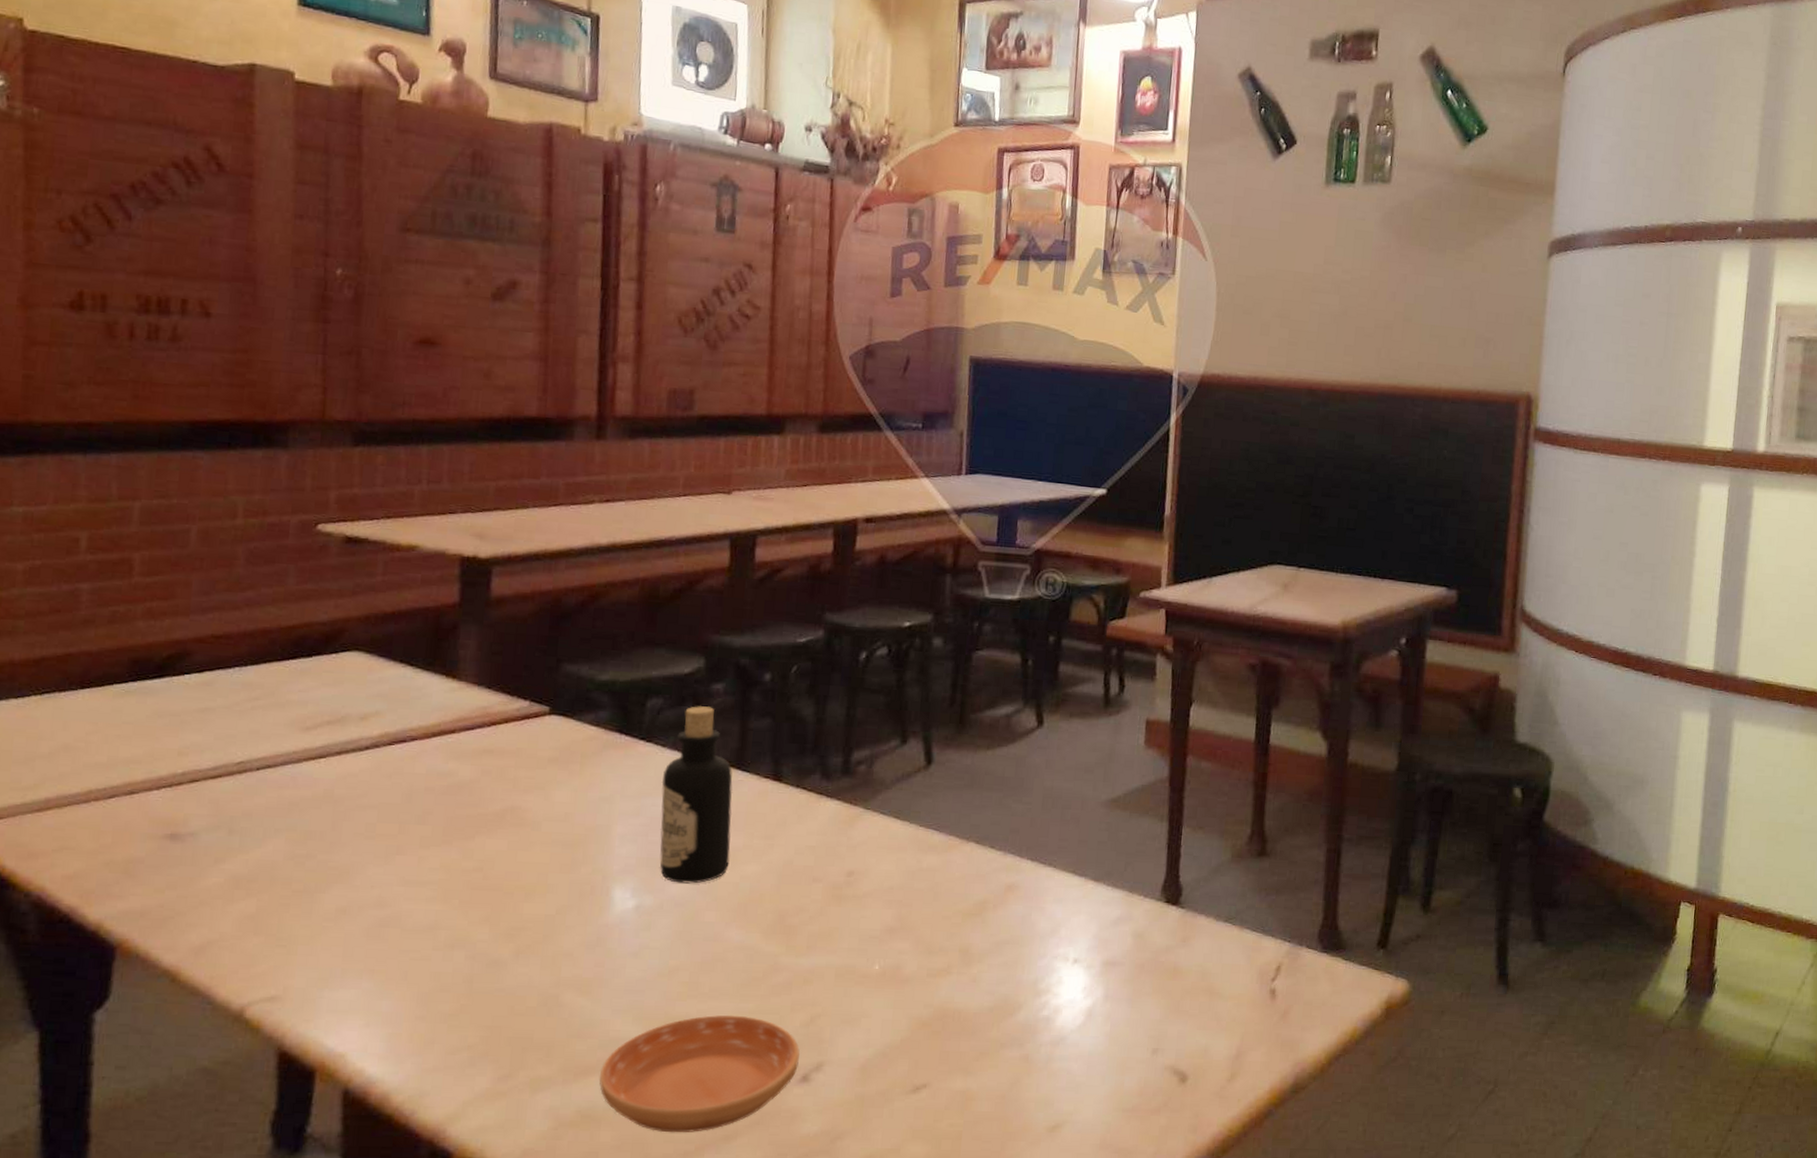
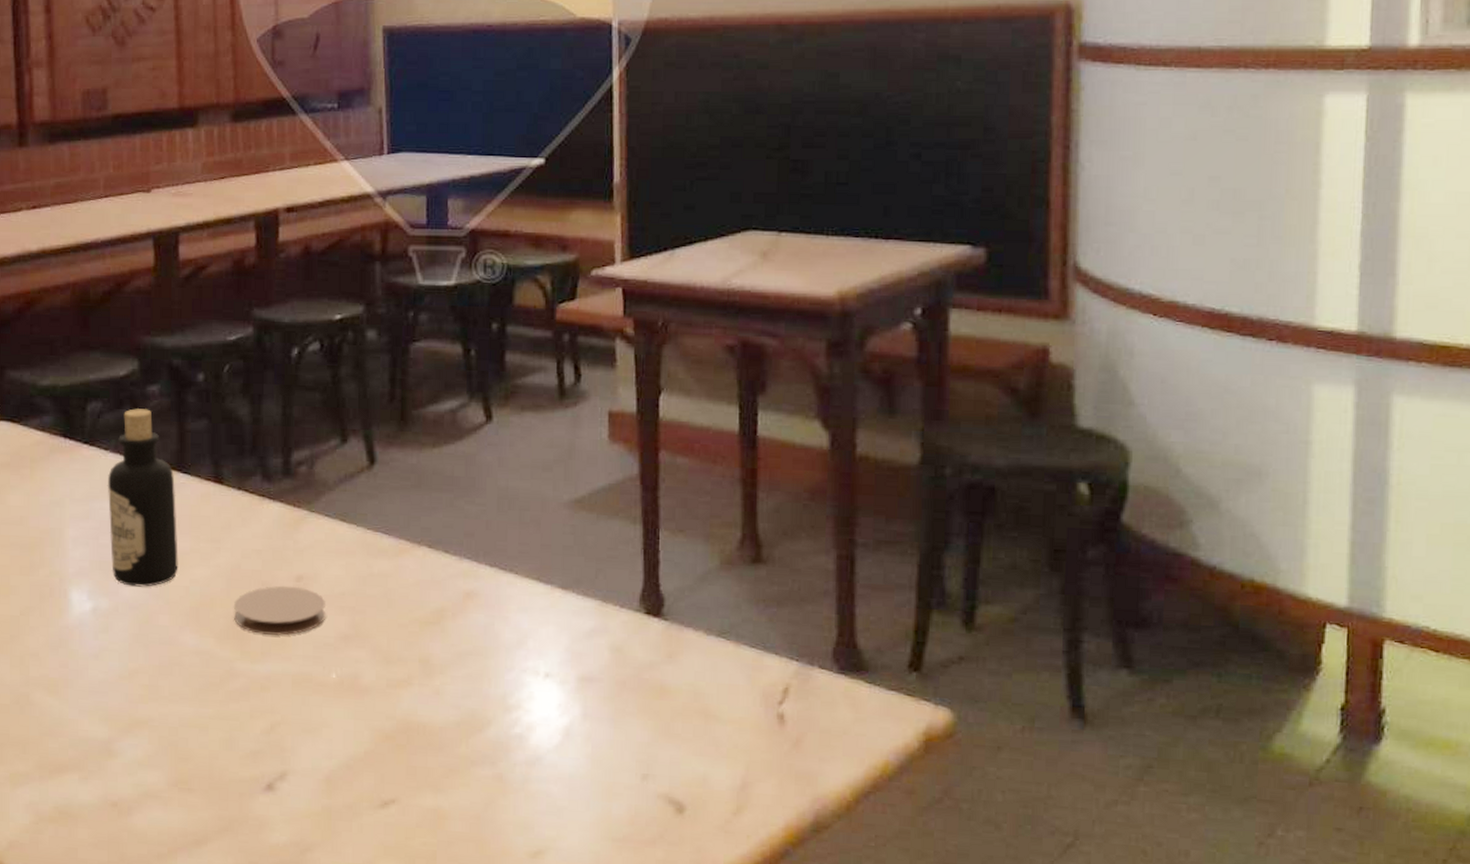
saucer: present [599,1015,800,1133] -> none [73,719,262,835]
coaster: none [782,880,874,929] -> present [234,585,326,636]

